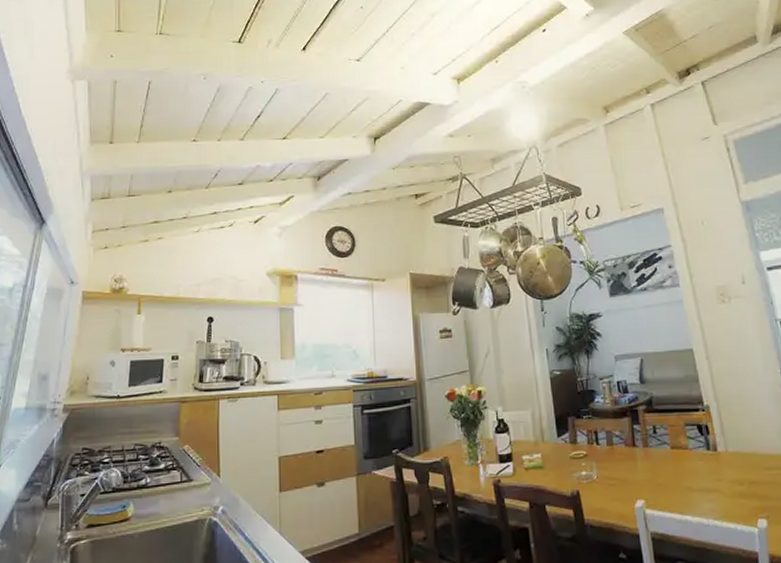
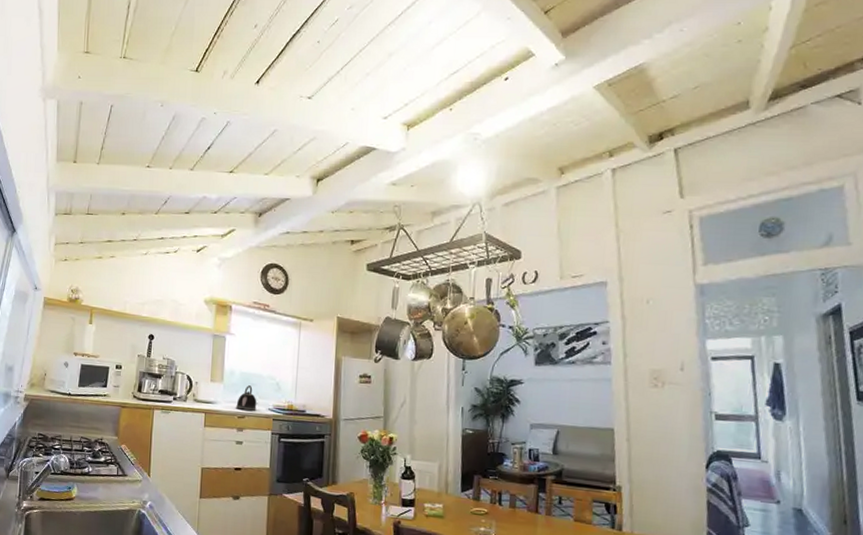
kettle: none [311,358,334,386] -> present [236,385,257,412]

